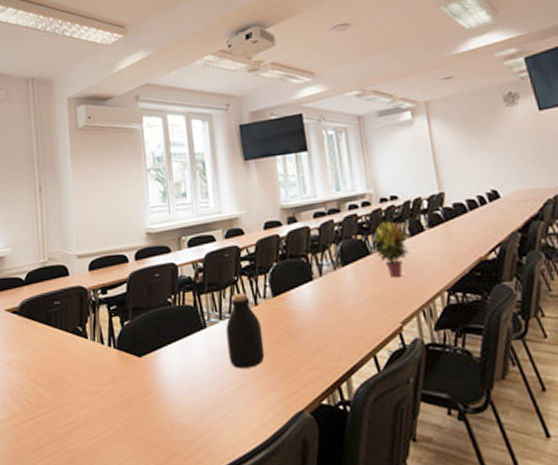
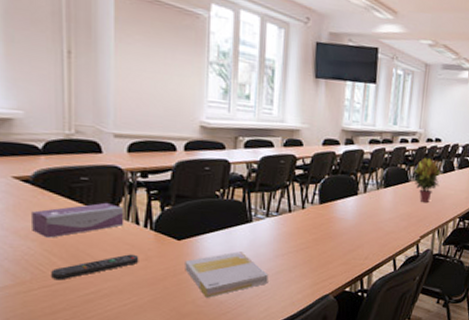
tissue box: none [20,324,92,367] -> present [32,202,124,238]
remote control: none [36,377,107,411] -> present [51,254,139,281]
book: none [148,364,233,422] -> present [185,251,269,298]
bottle: present [226,293,265,369] -> none [270,196,305,259]

